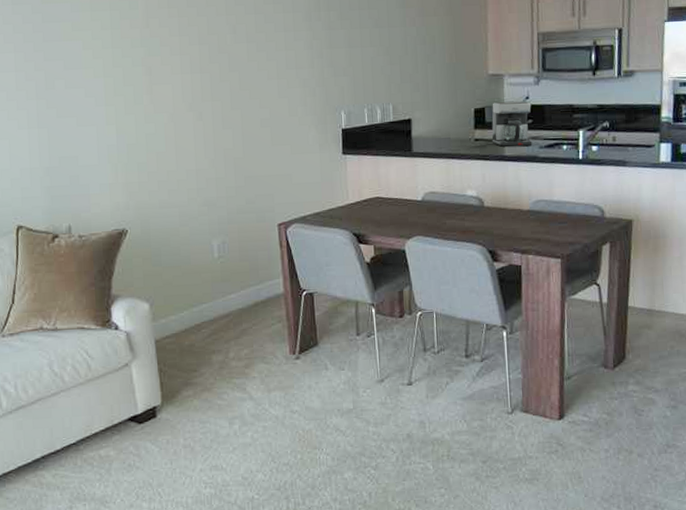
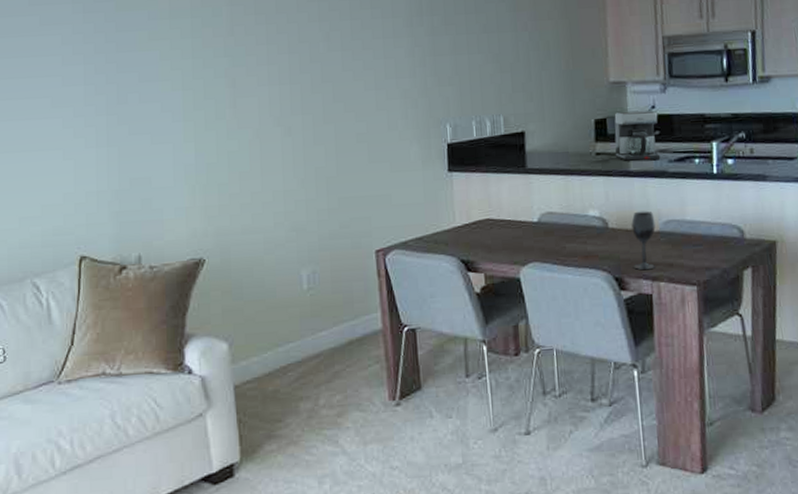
wine glass: none [505,191,526,245] -> present [631,211,656,271]

